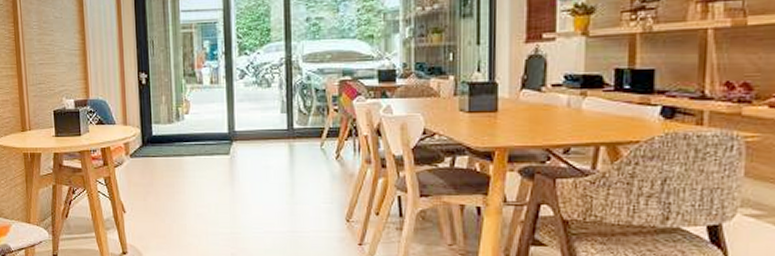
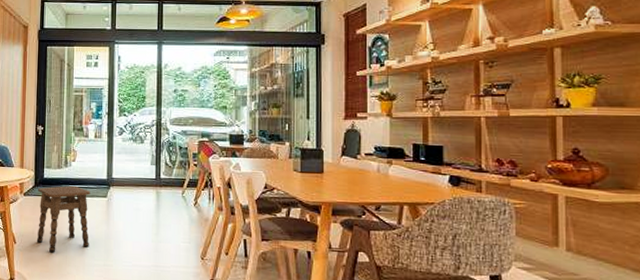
side table: none [146,142,212,222] -> present [36,185,91,253]

